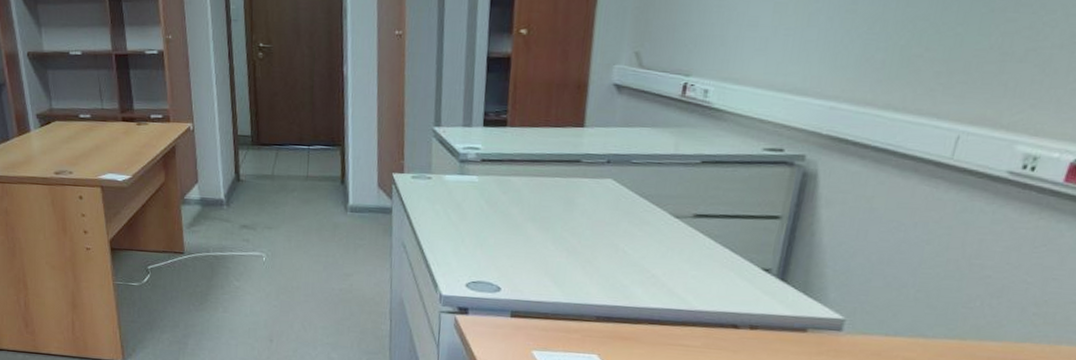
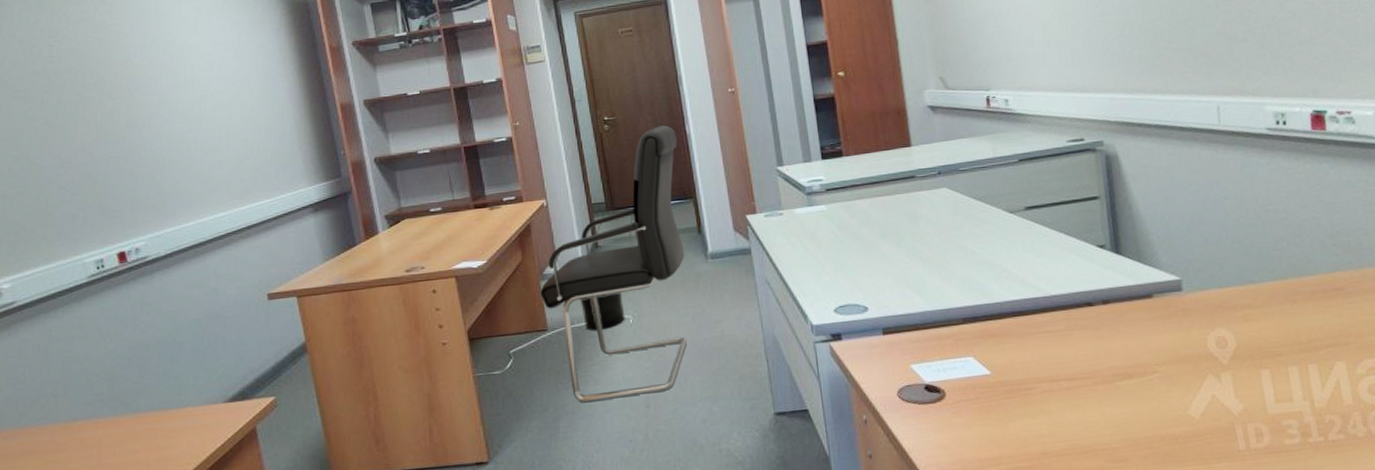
office chair: none [180,62,333,330] -> present [540,125,687,403]
waste bin: none [217,228,259,262] -> present [580,292,625,330]

